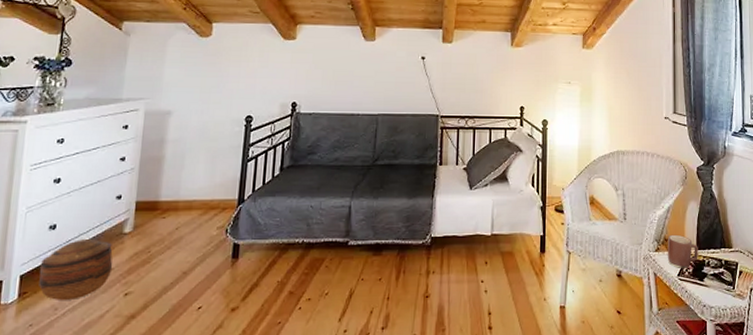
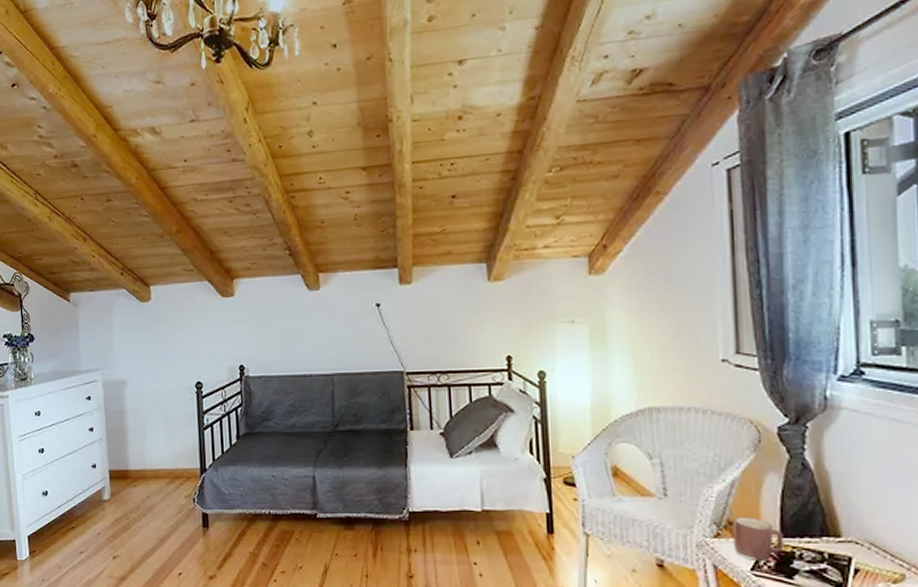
basket: present [38,239,113,300] -> none [41,505,100,560]

